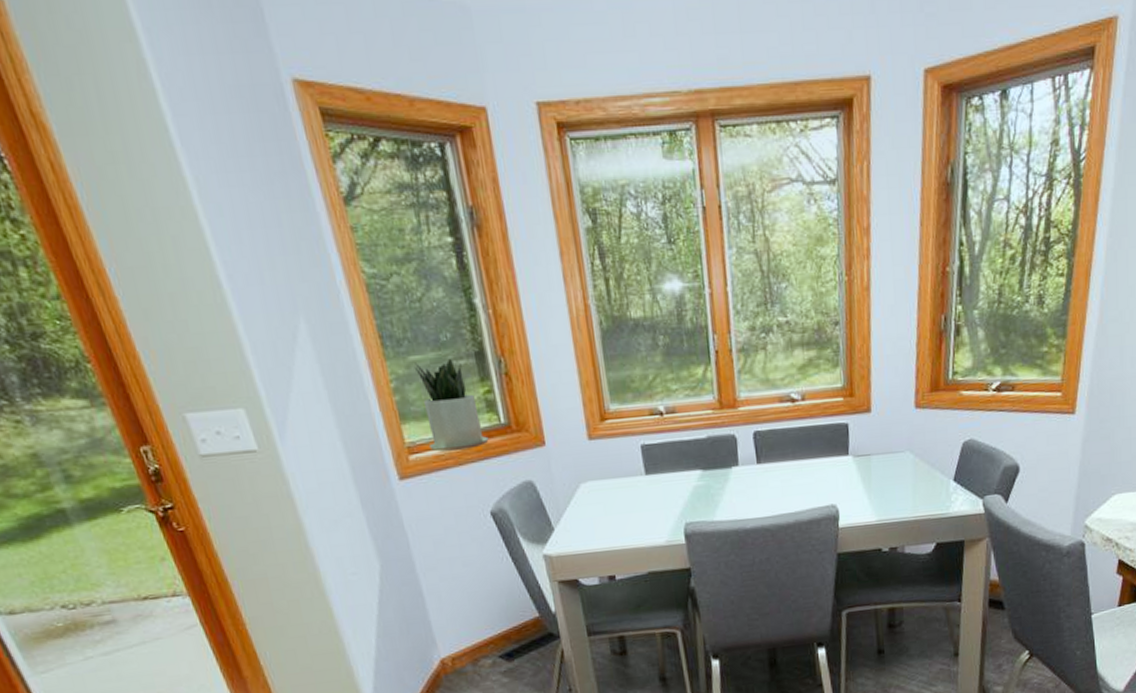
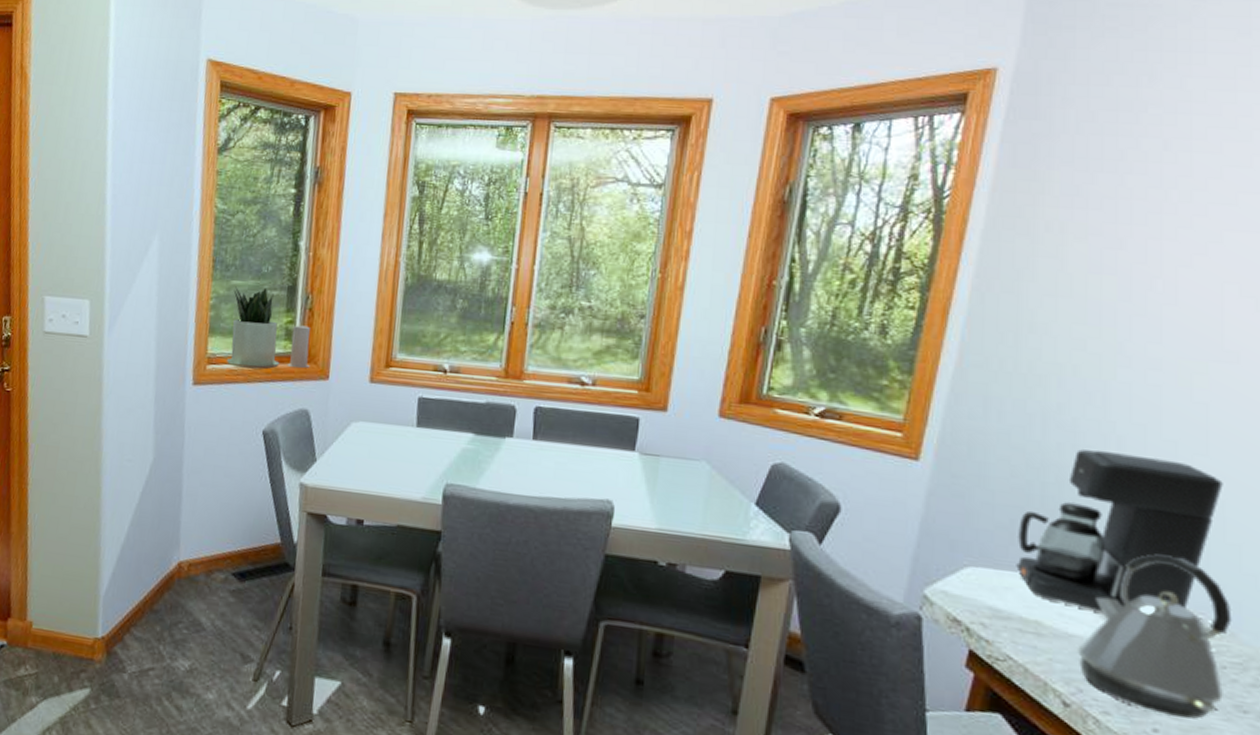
candle: none [492,392,522,441] -> present [287,325,310,369]

